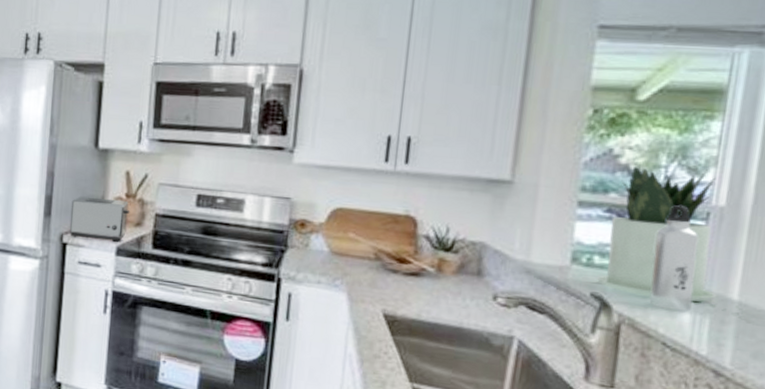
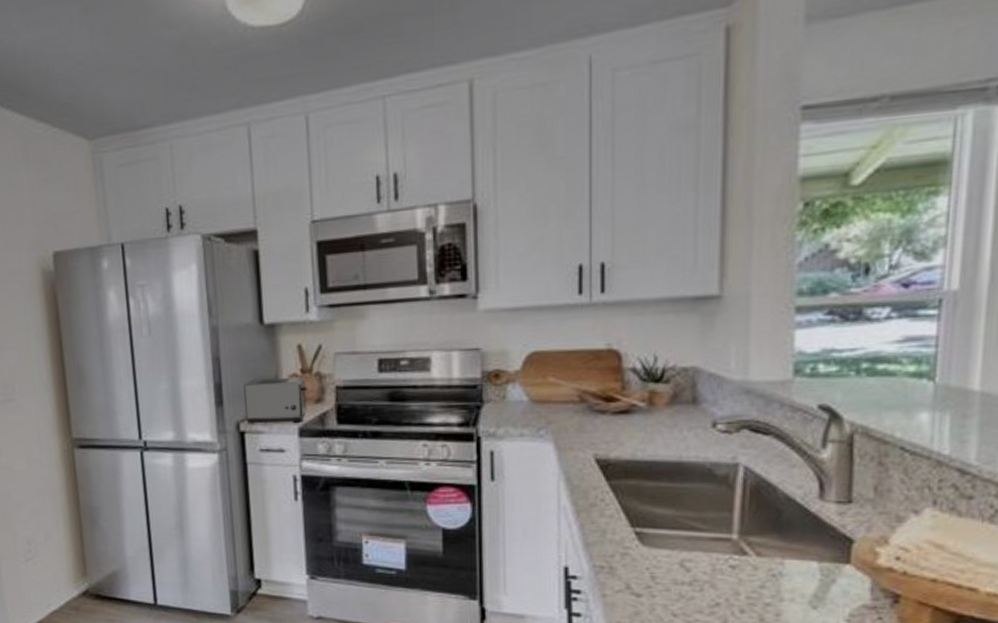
planter: present [596,167,717,302] -> none [822,252,957,400]
water bottle: present [649,205,699,311] -> none [882,296,932,411]

